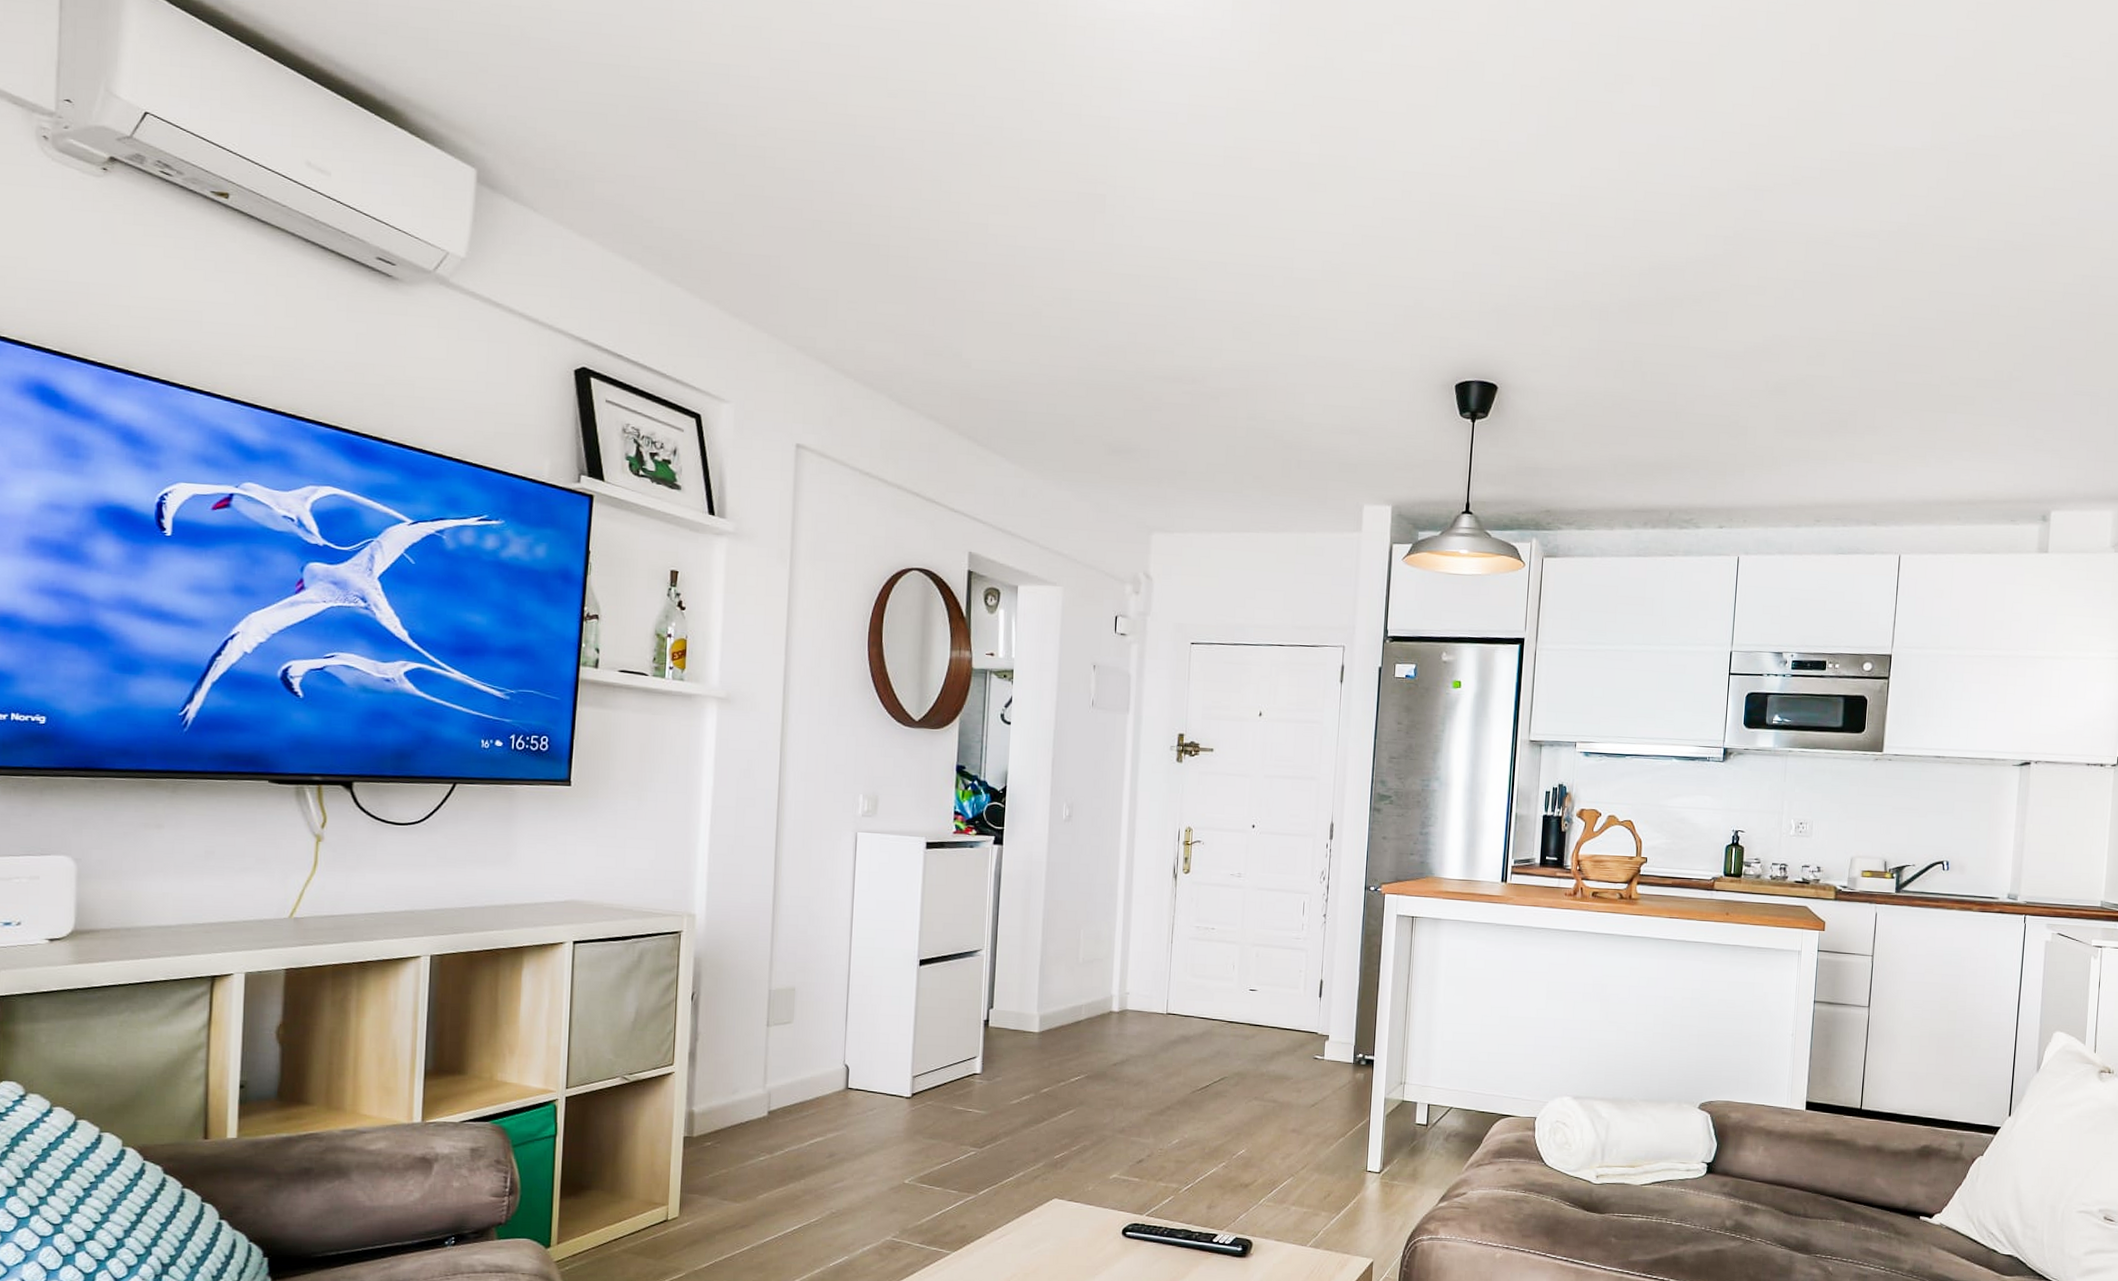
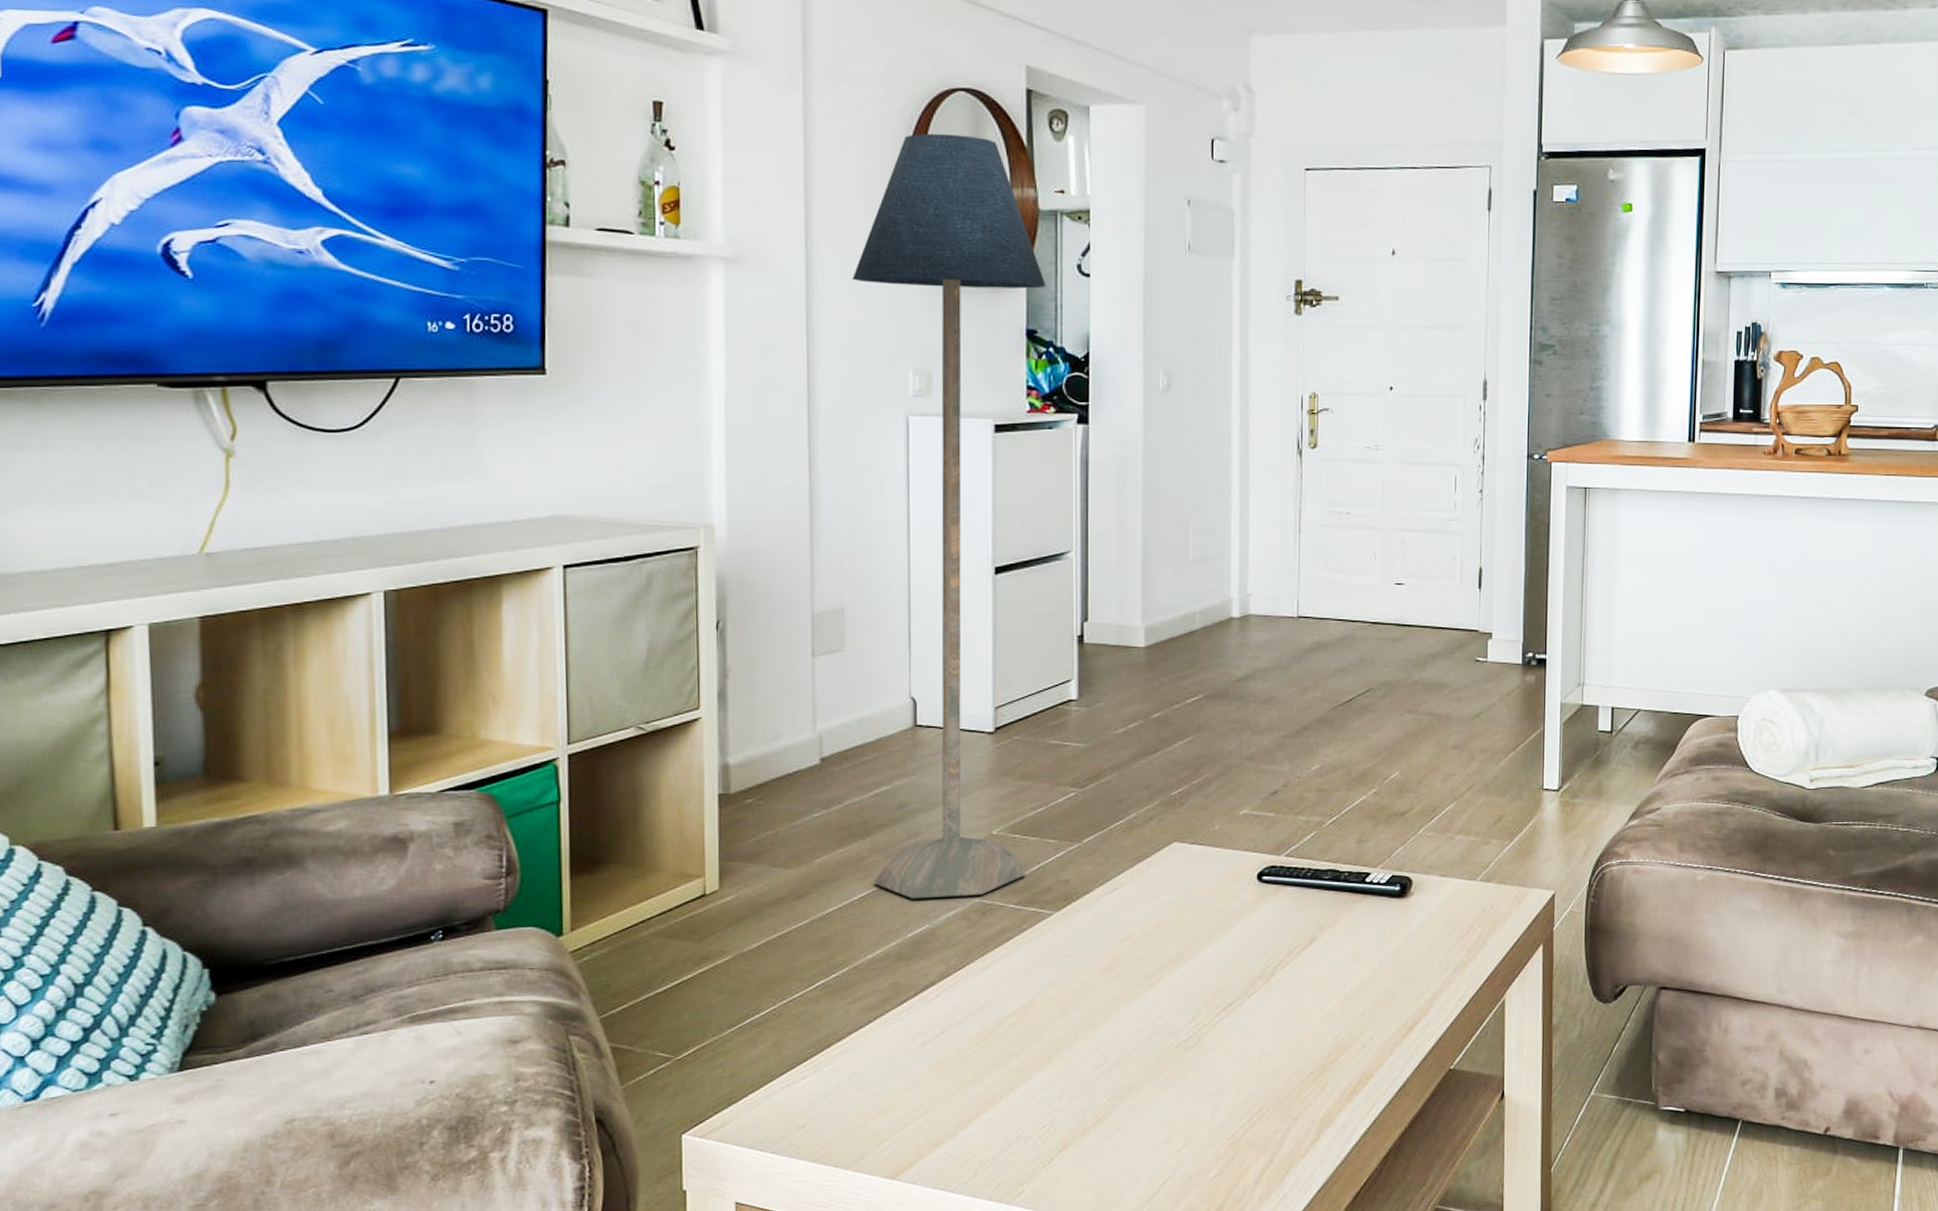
floor lamp: none [805,603,975,1235] -> present [852,134,1046,899]

